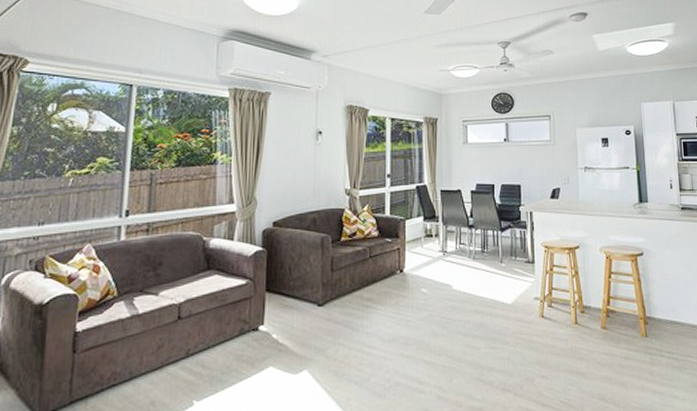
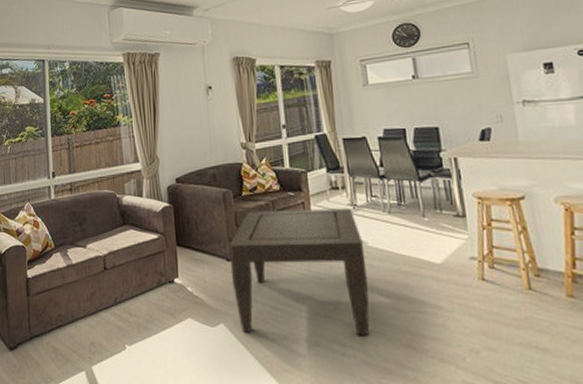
coffee table: none [320,254,450,377] -> present [228,208,370,337]

